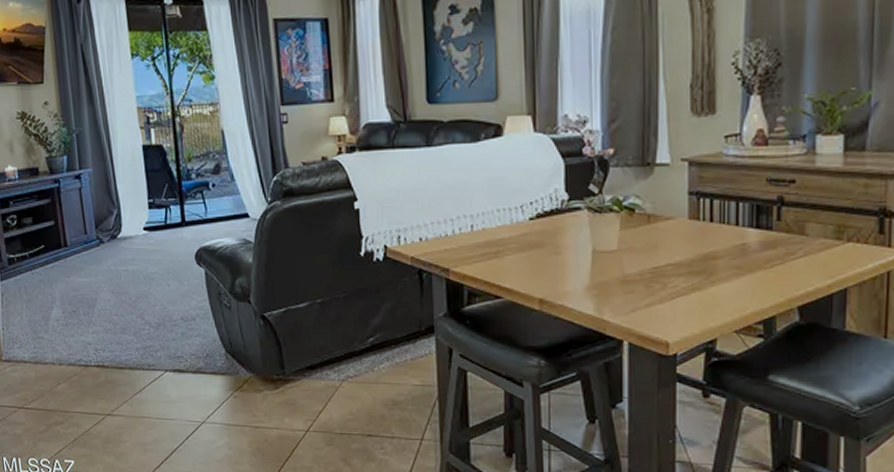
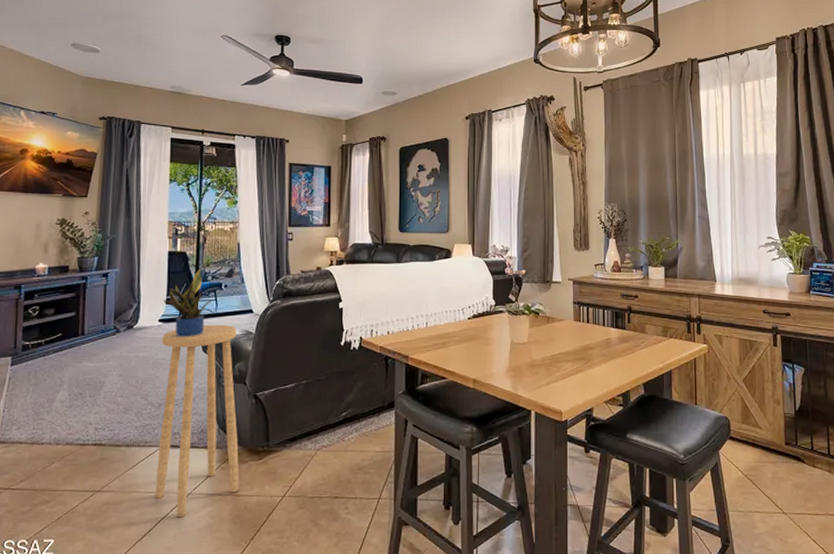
potted plant: none [145,164,200,247] -> present [163,268,212,337]
stool: none [149,232,256,447] -> present [154,324,239,518]

